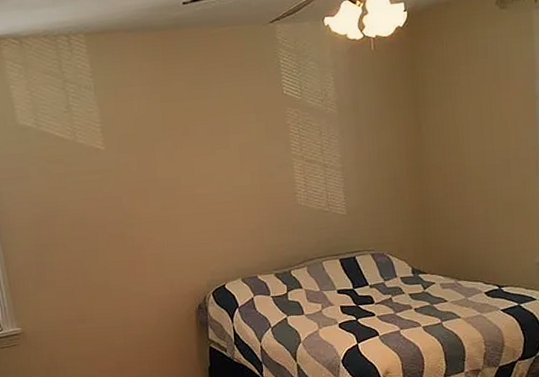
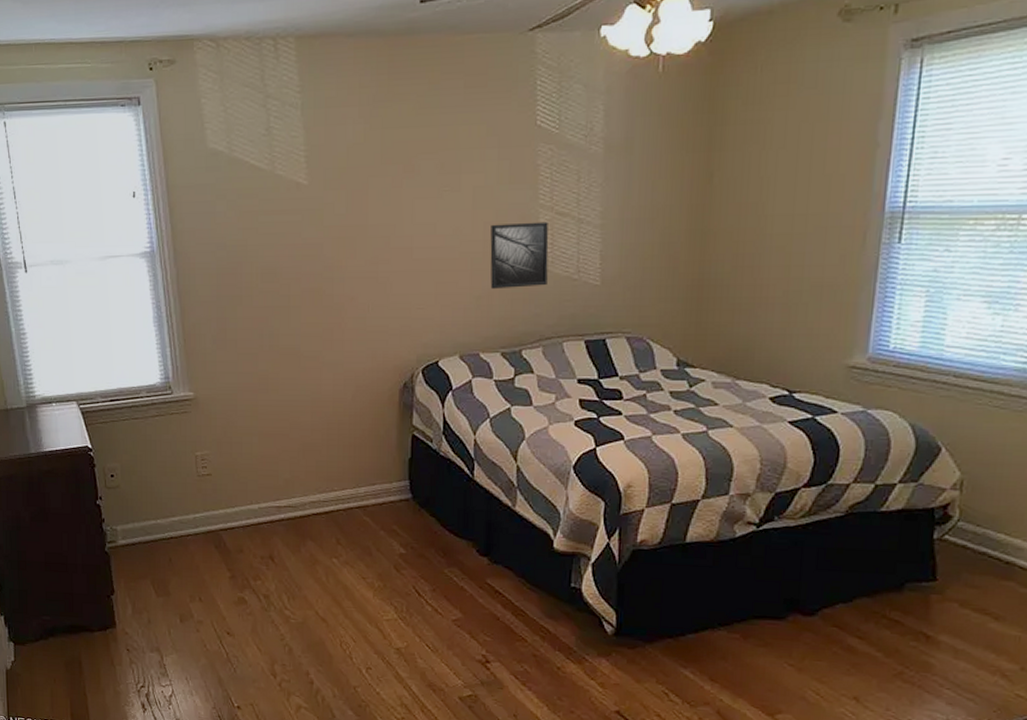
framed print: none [256,168,305,224] -> present [490,221,549,290]

